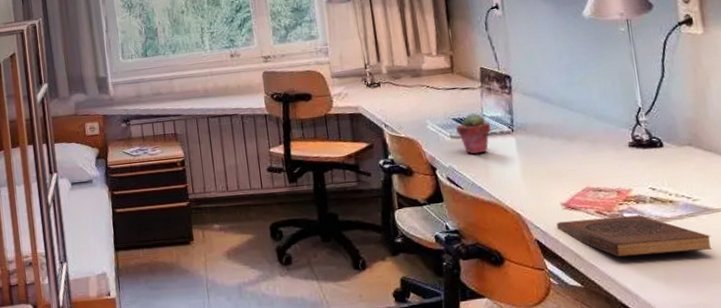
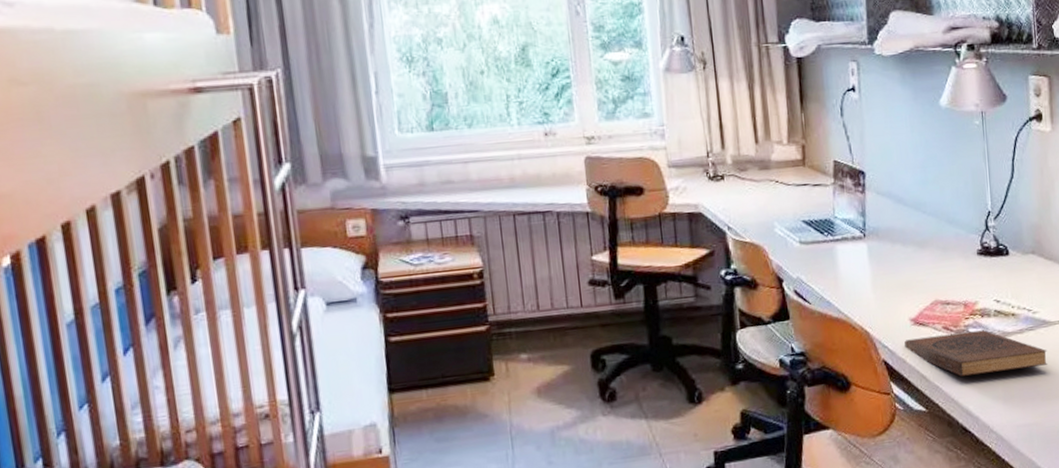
potted succulent: present [456,113,491,154] -> none [806,214,843,263]

